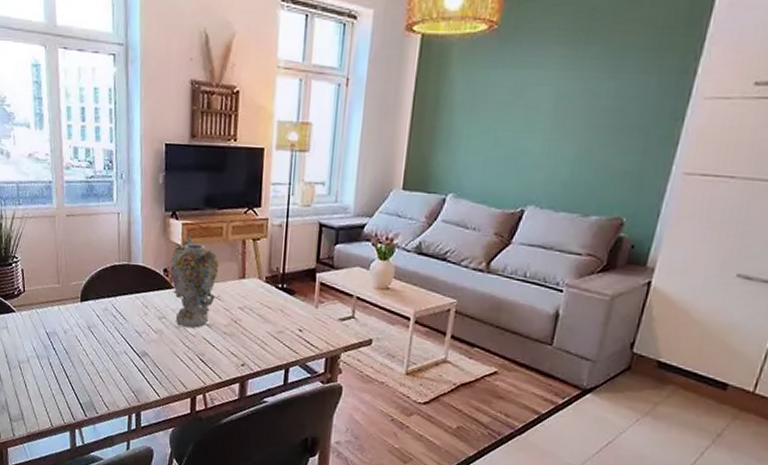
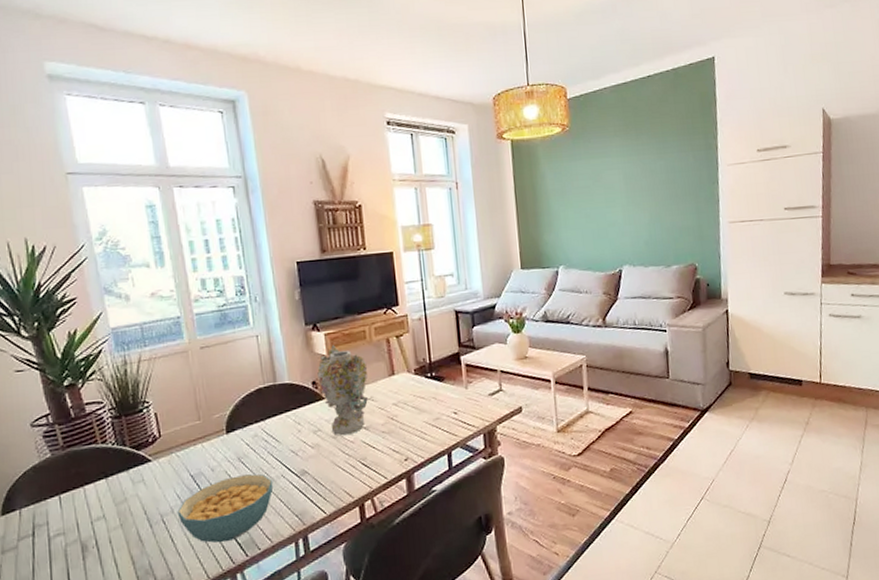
cereal bowl: none [32,342,116,400] -> present [177,474,274,543]

